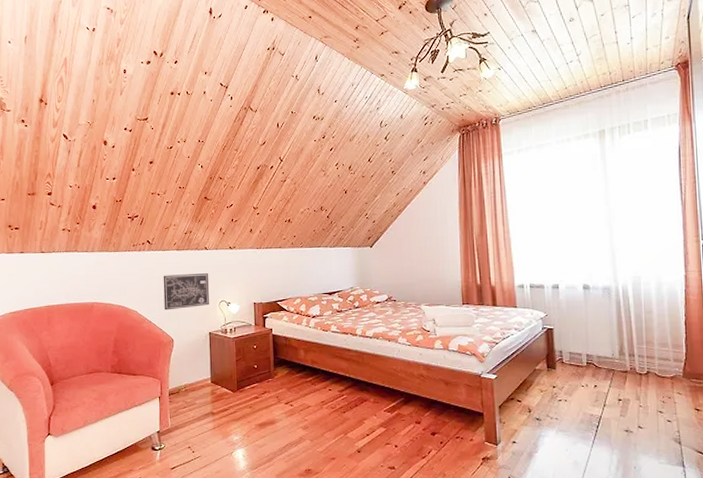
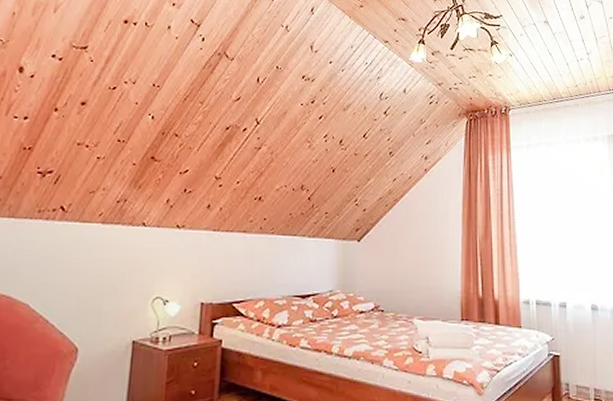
wall art: present [163,273,210,311] -> none [71,256,144,307]

